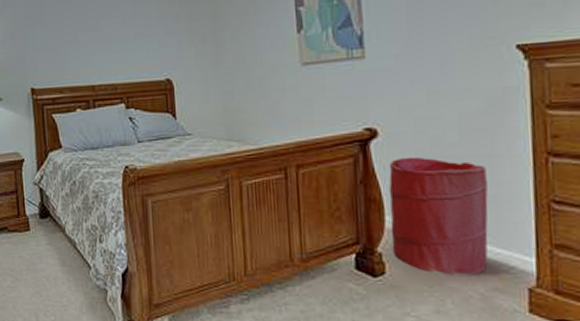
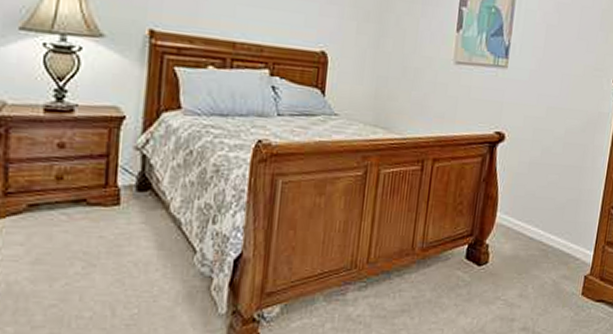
laundry hamper: present [389,156,488,277] -> none [497,161,576,266]

